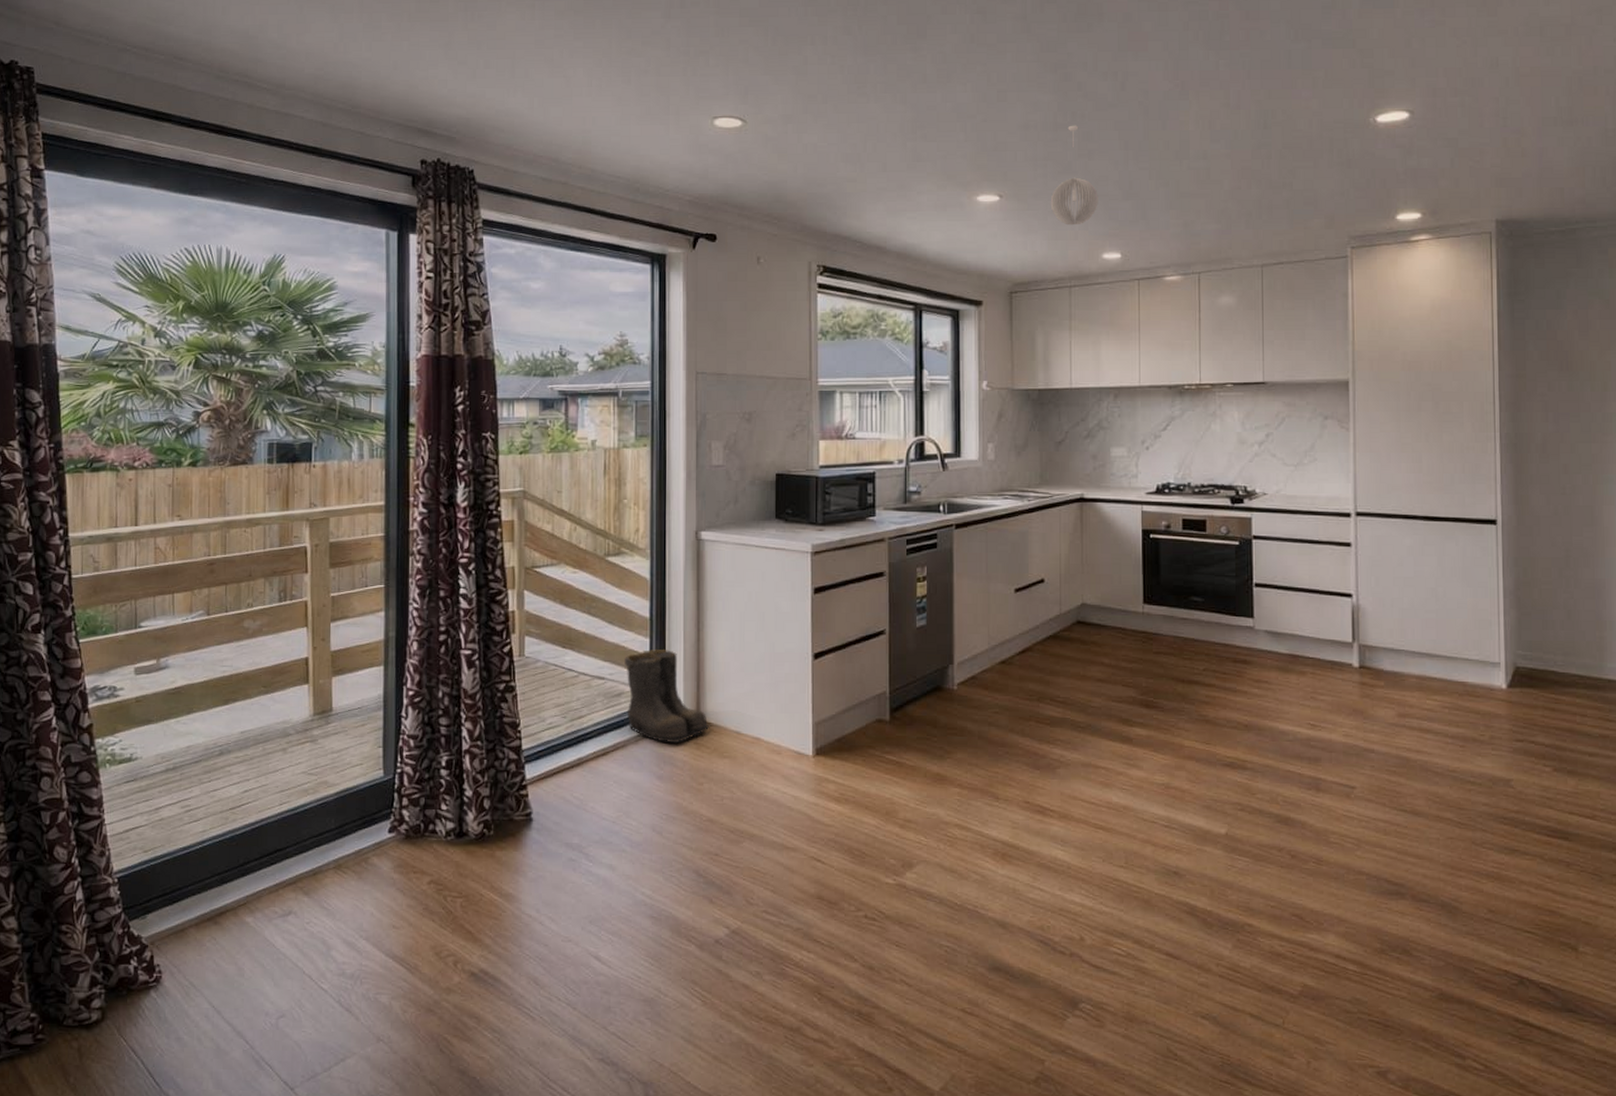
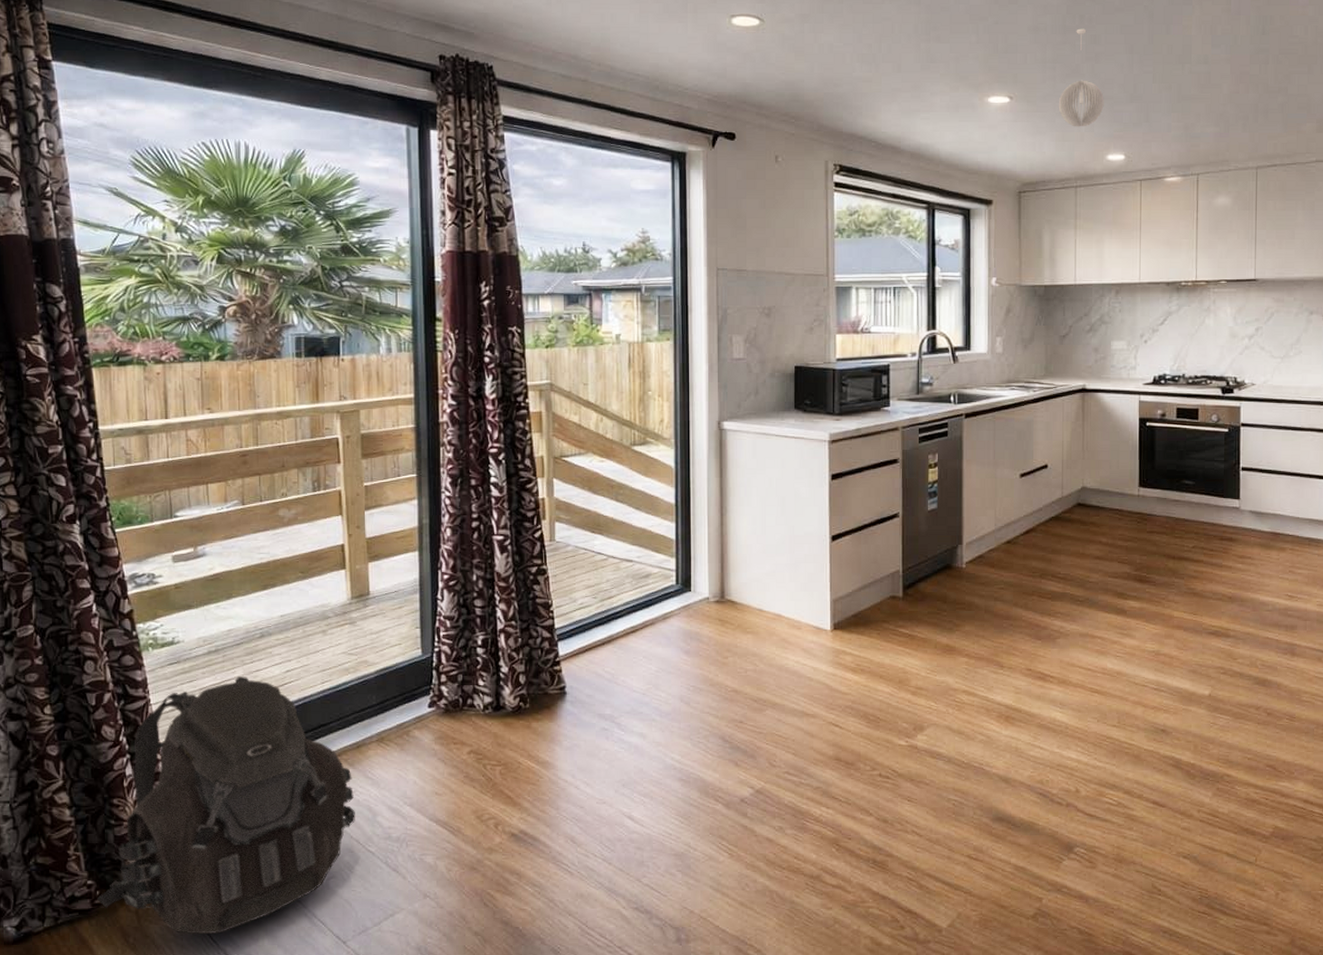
backpack: none [39,796,309,1076] -> present [97,677,355,935]
boots: present [624,648,711,744] -> none [652,532,735,621]

